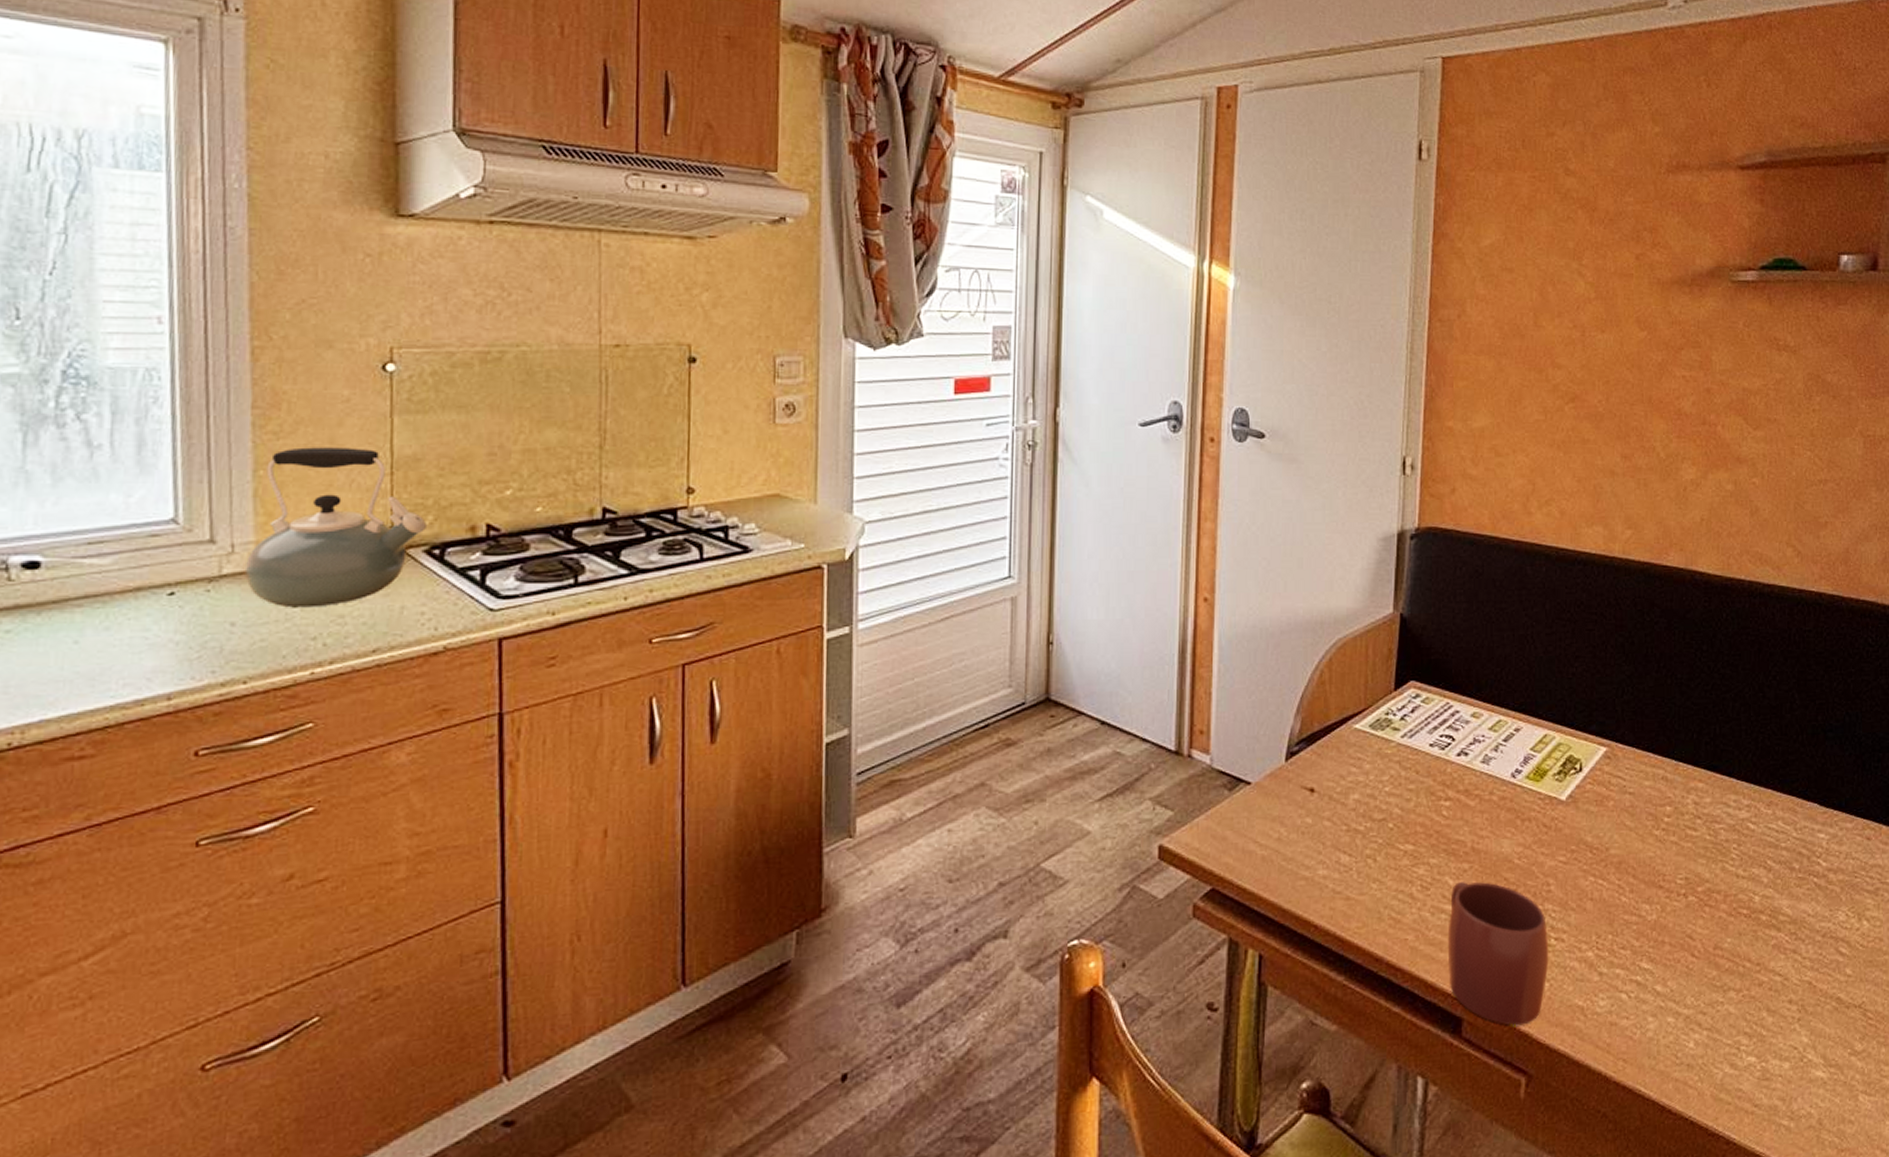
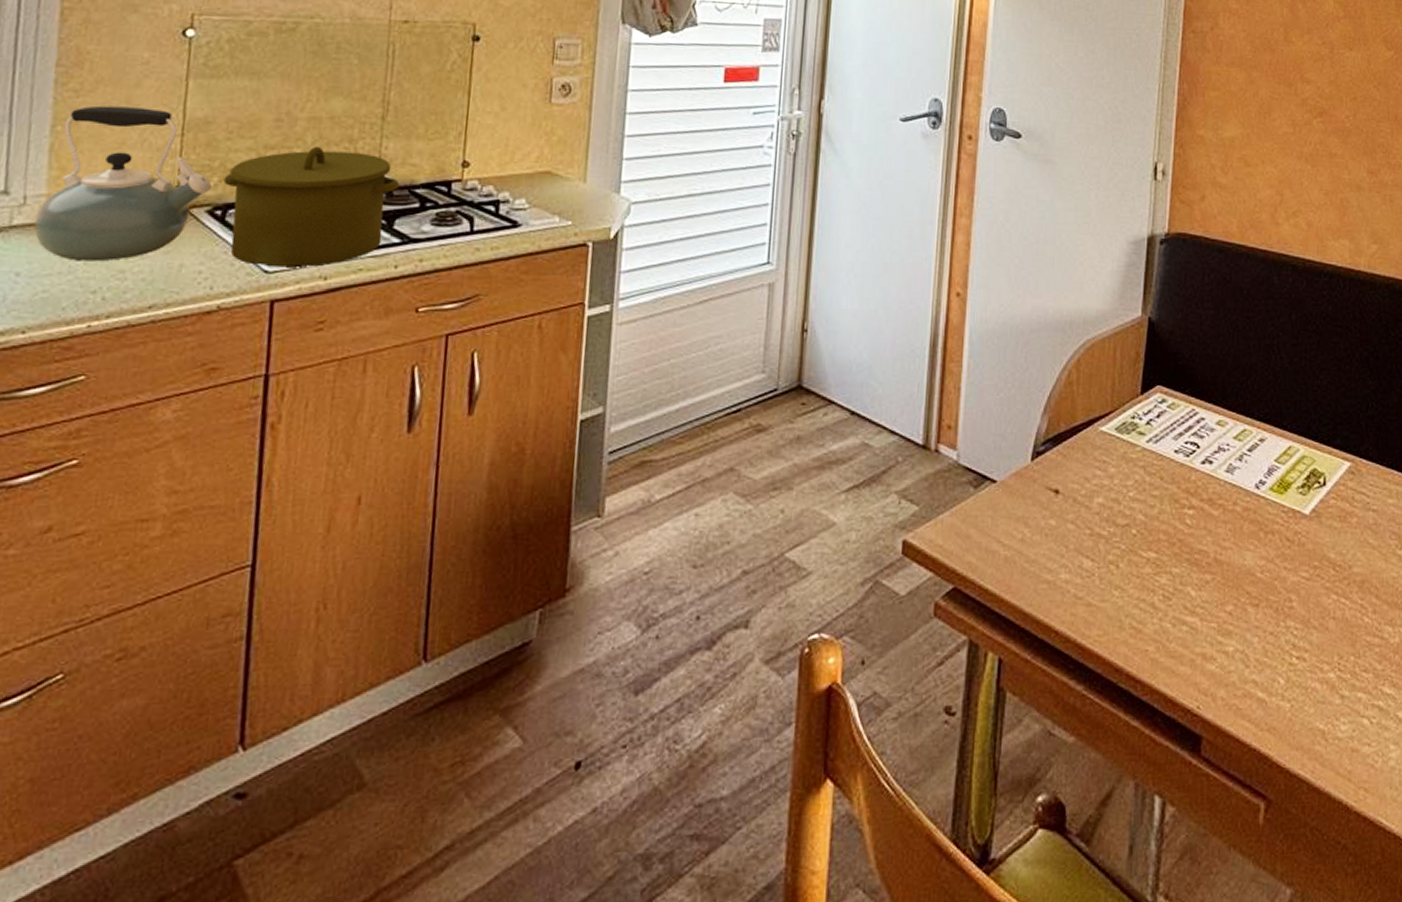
cooking pot: none [439,478,623,604] -> present [223,146,400,267]
mug: present [1447,881,1549,1025] -> none [1188,593,1291,746]

